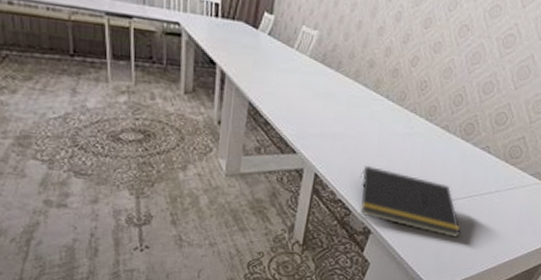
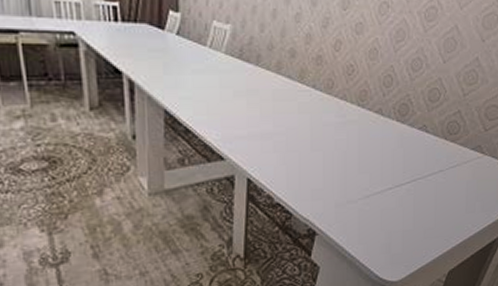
notepad: present [359,165,461,237] -> none [295,161,410,226]

